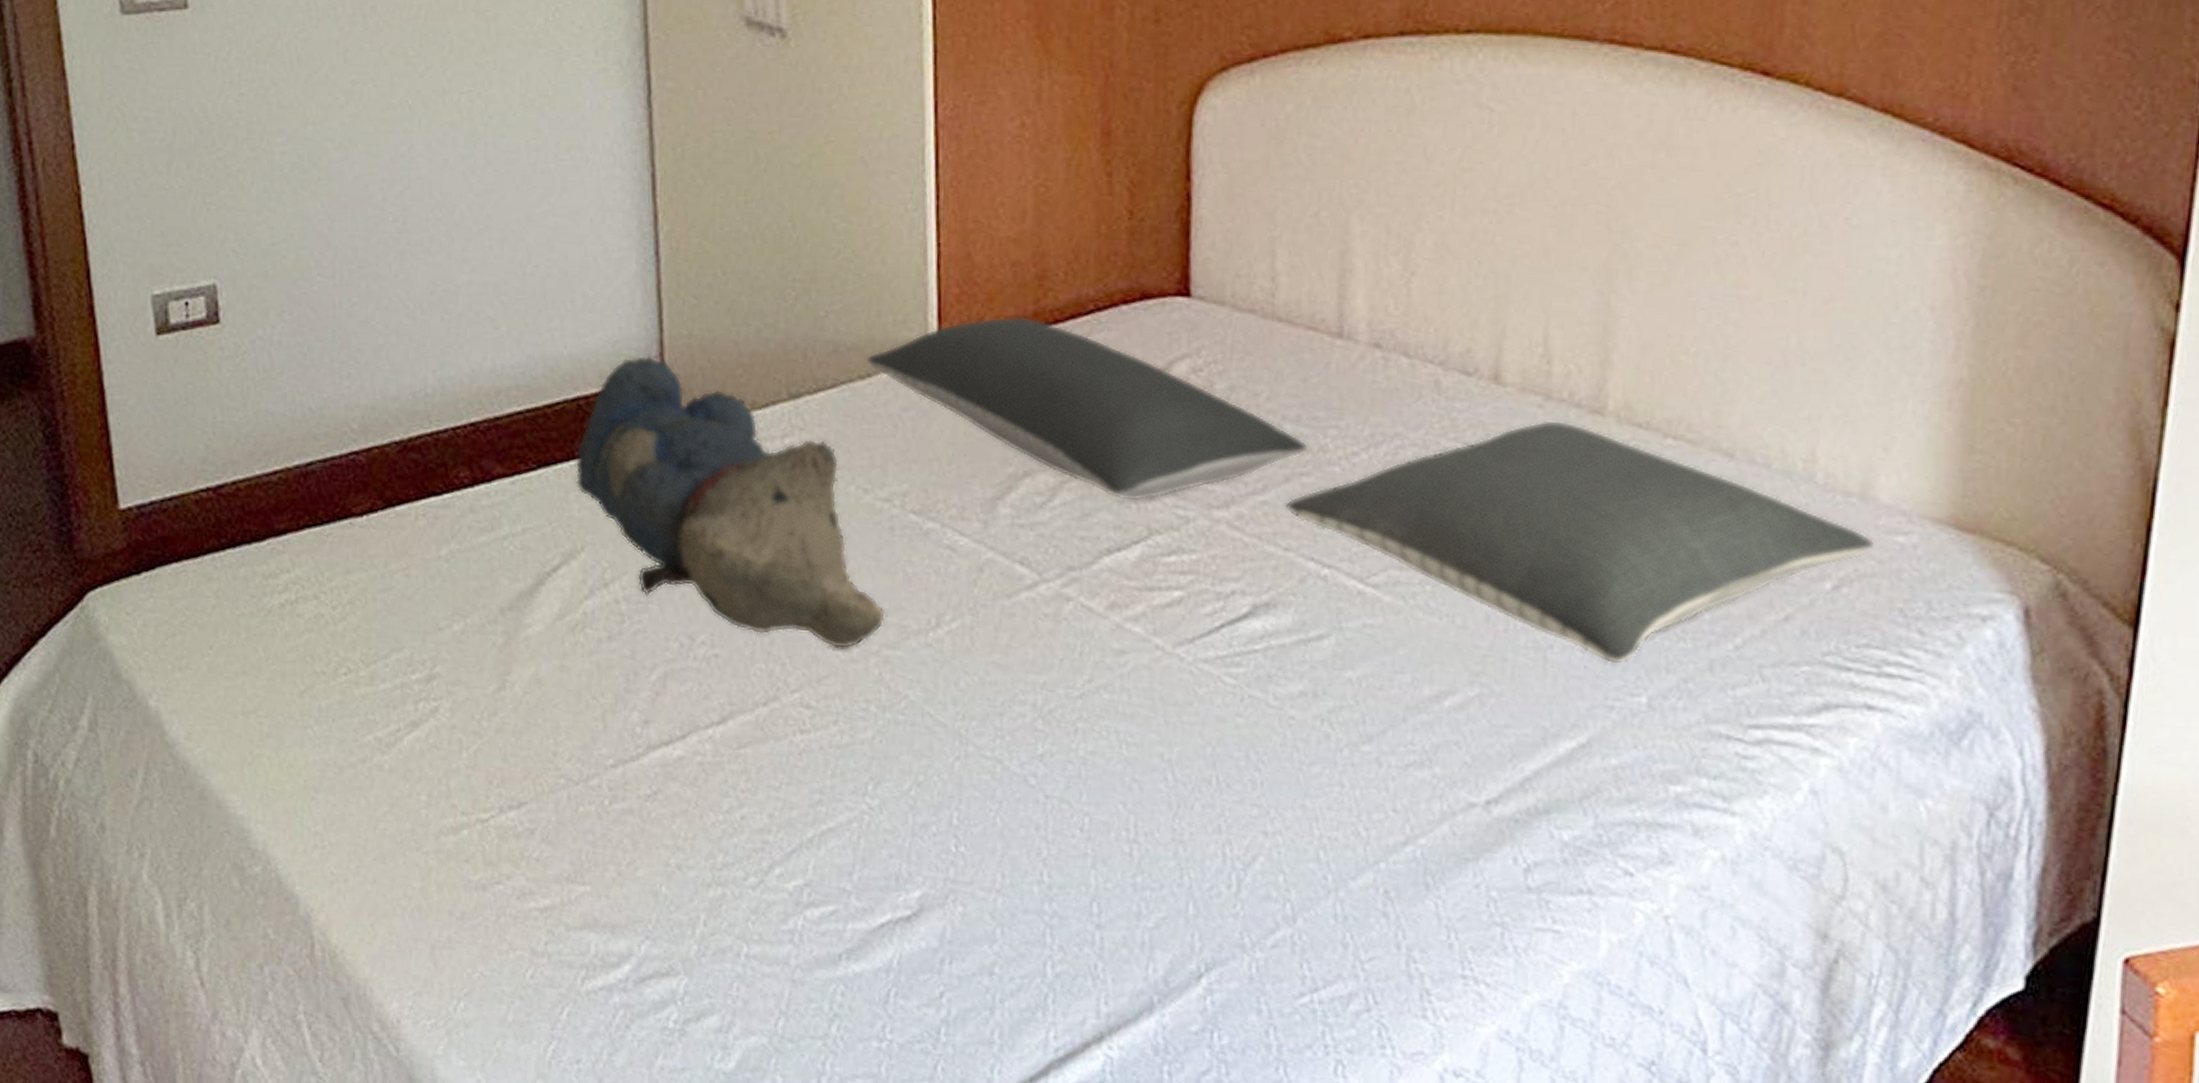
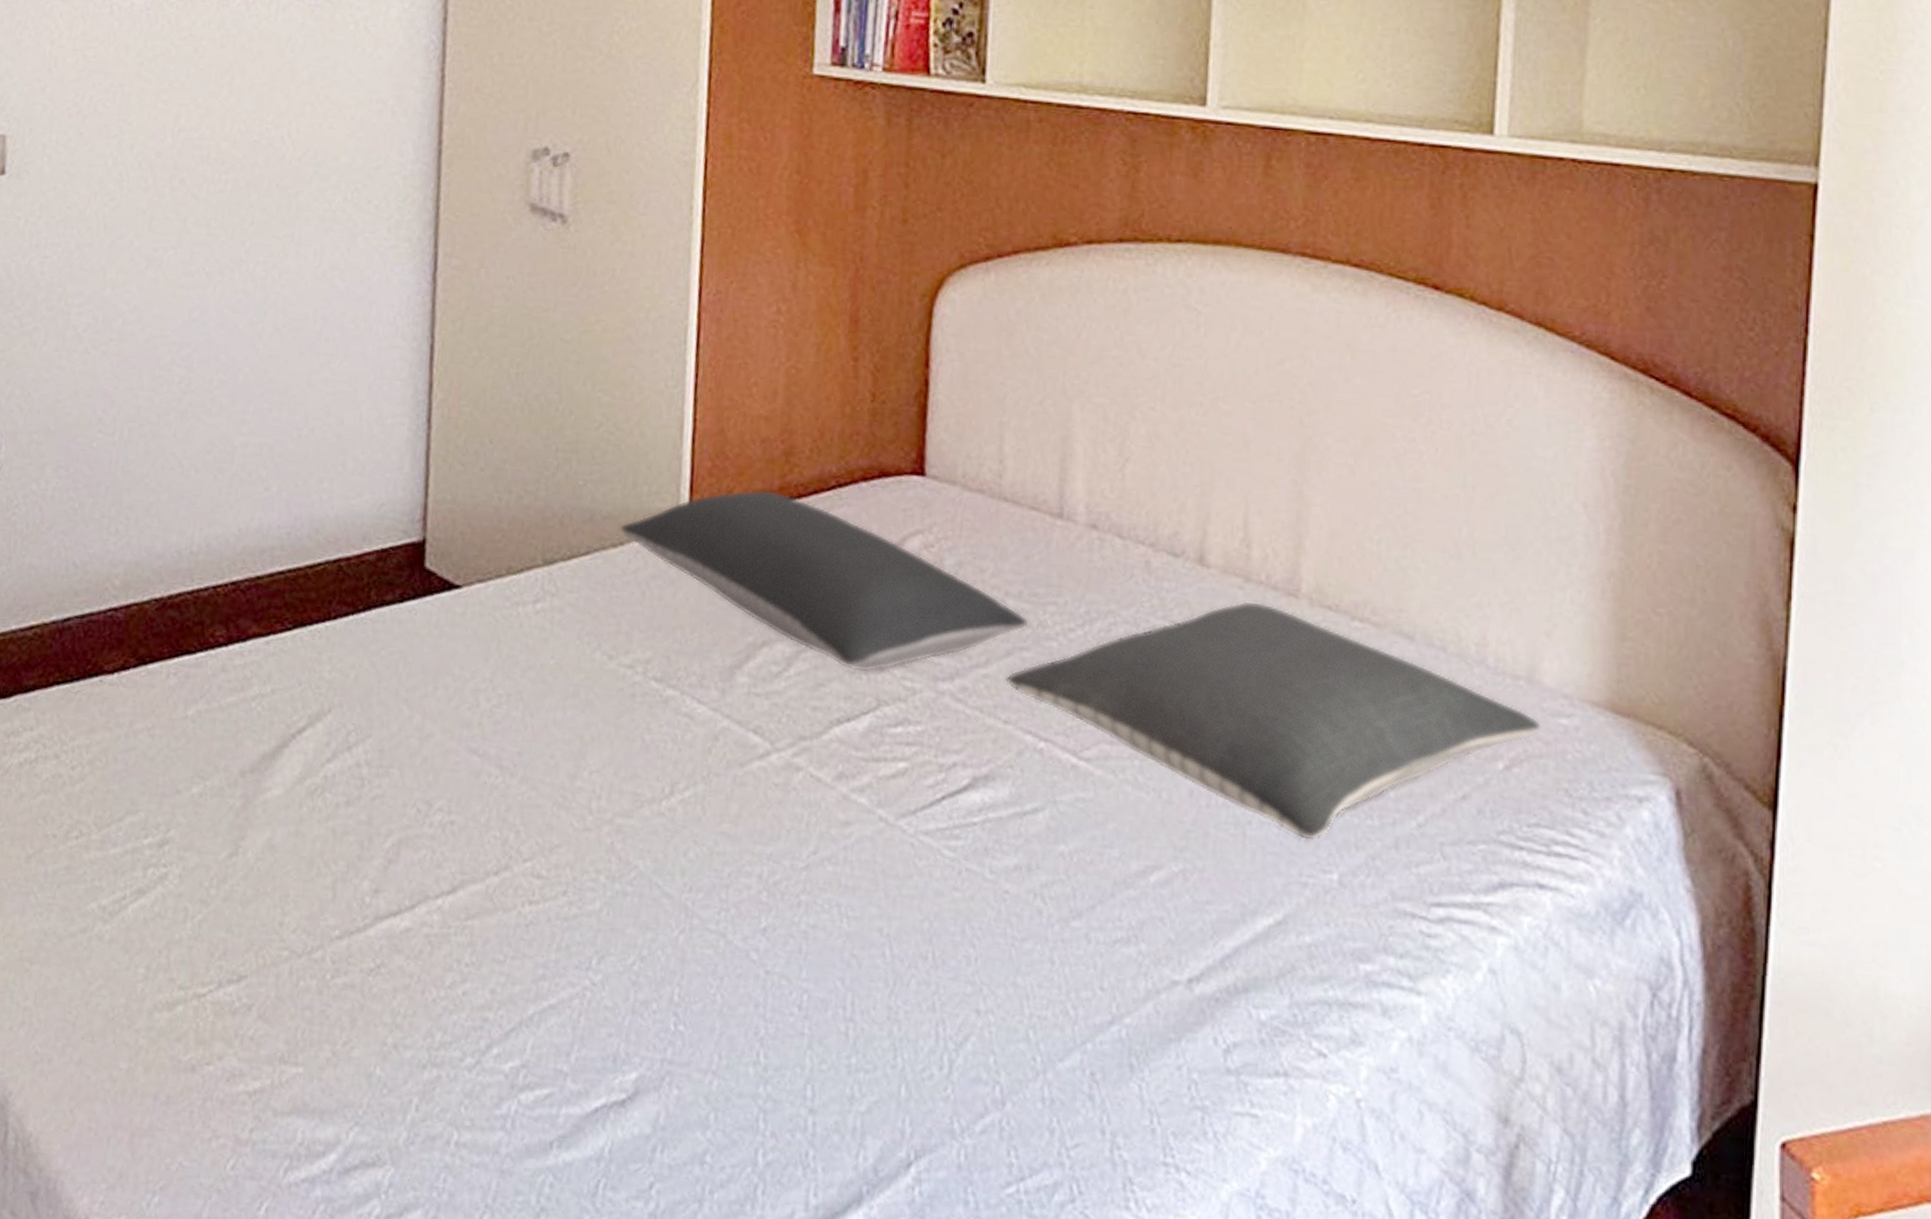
teddy bear: present [575,355,888,650] -> none [329,519,623,818]

